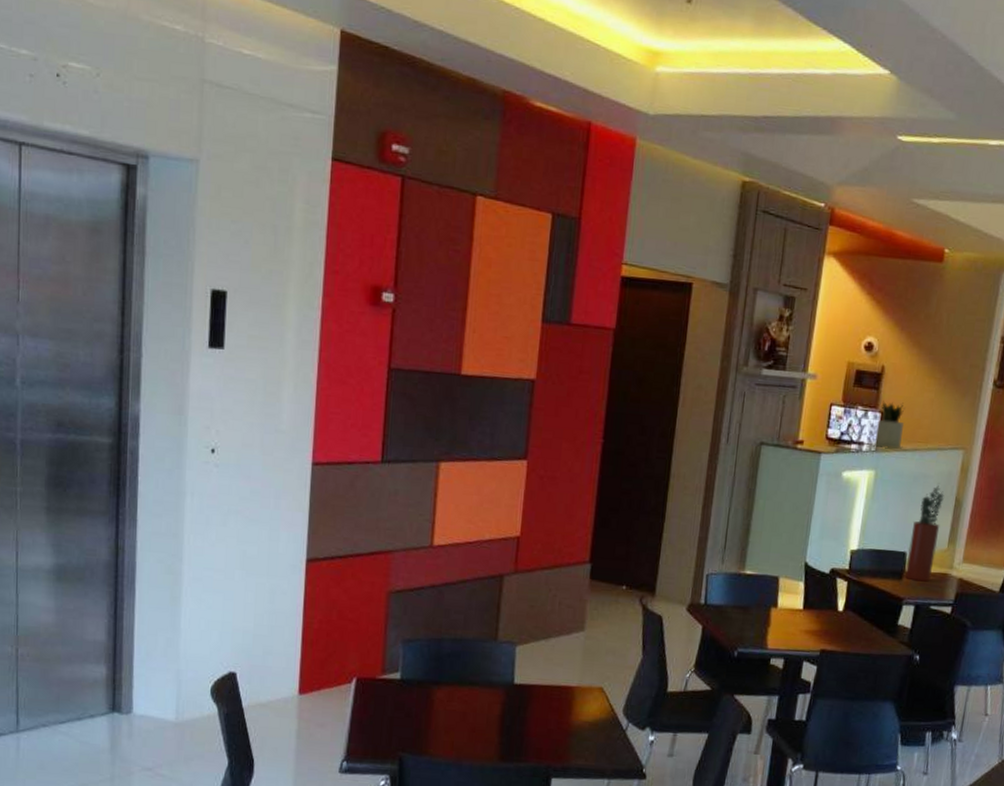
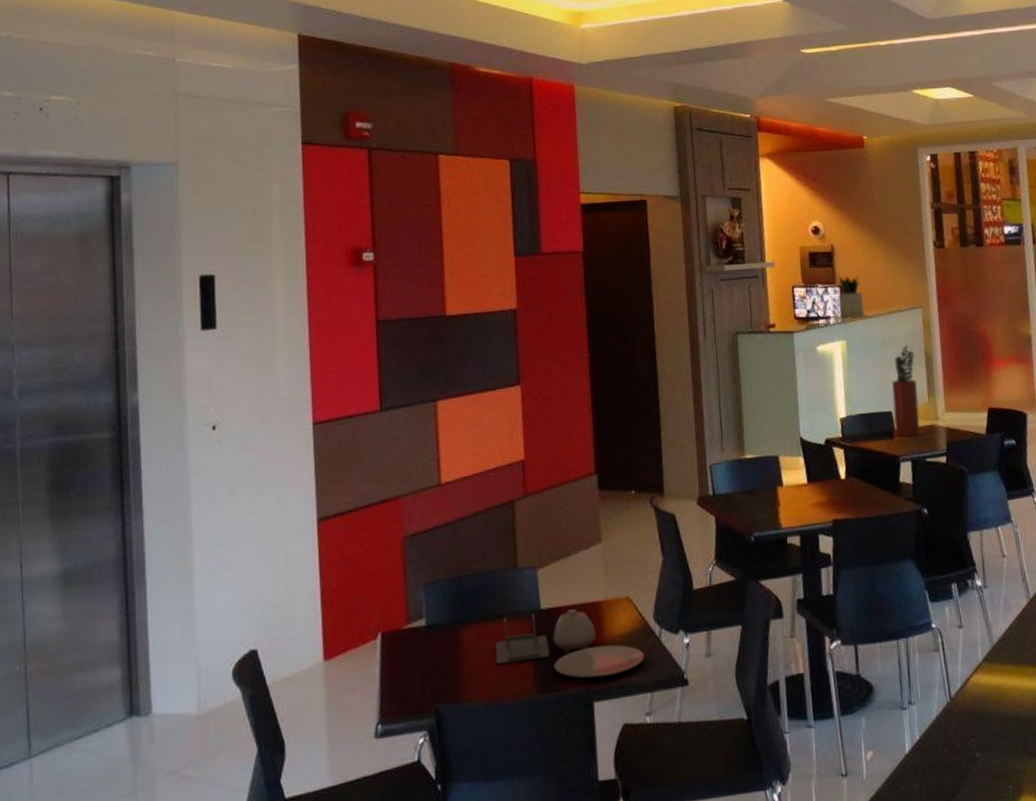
napkin holder: none [463,685,517,730] -> present [495,613,550,664]
plate: none [518,727,608,758] -> present [553,645,645,679]
sugar bowl: none [521,689,565,730] -> present [553,609,597,654]

